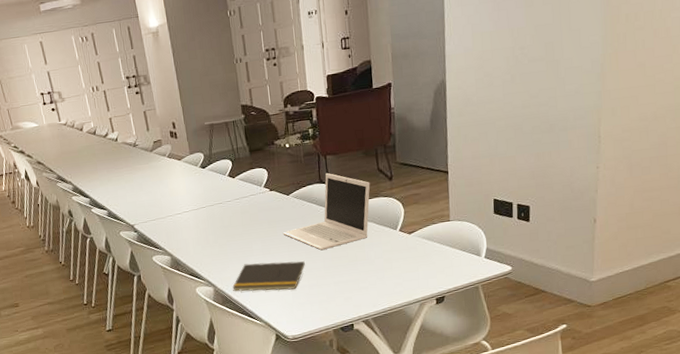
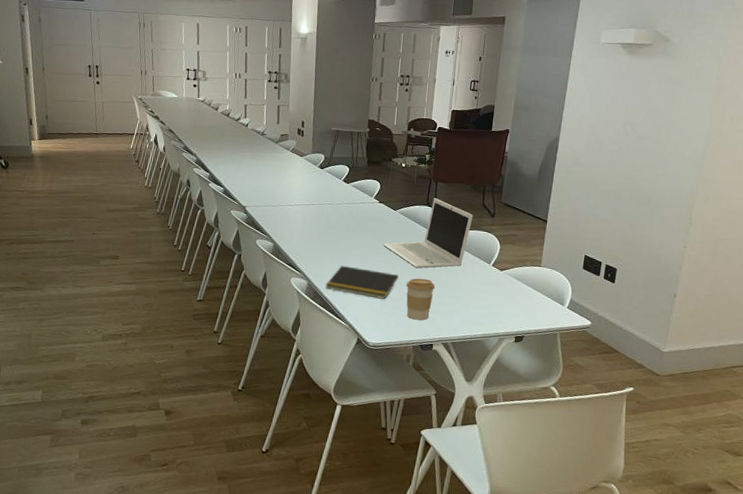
coffee cup: none [314,259,345,304] -> present [406,278,436,321]

